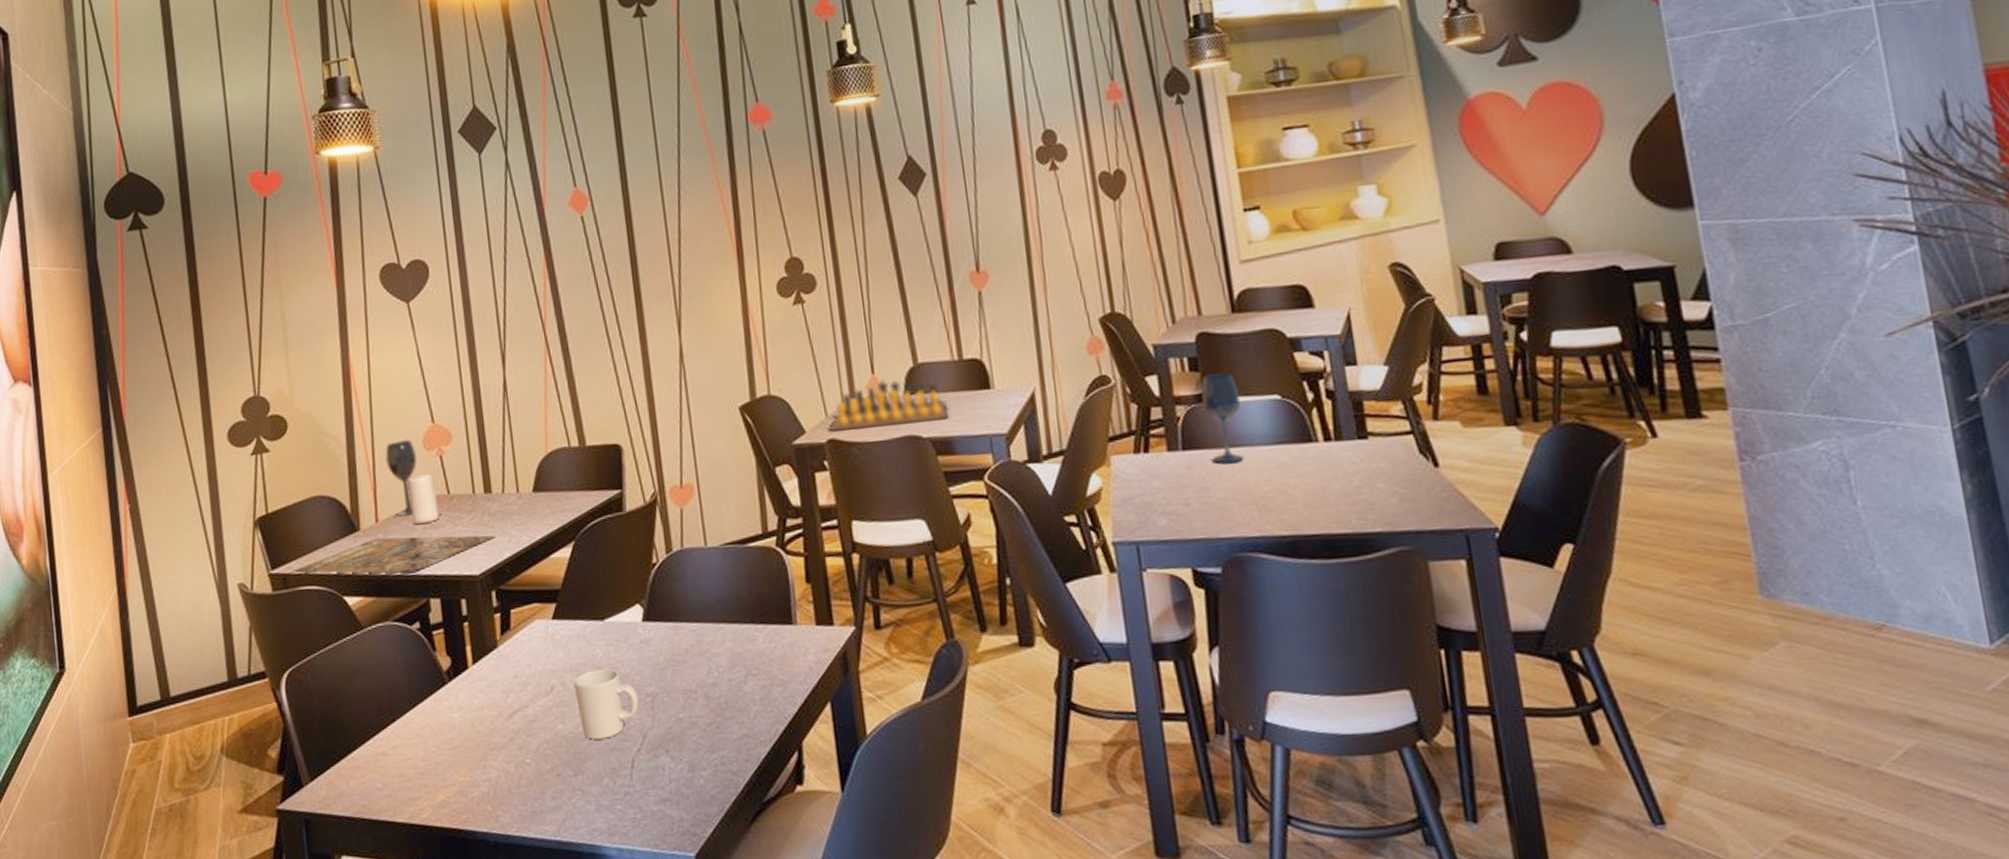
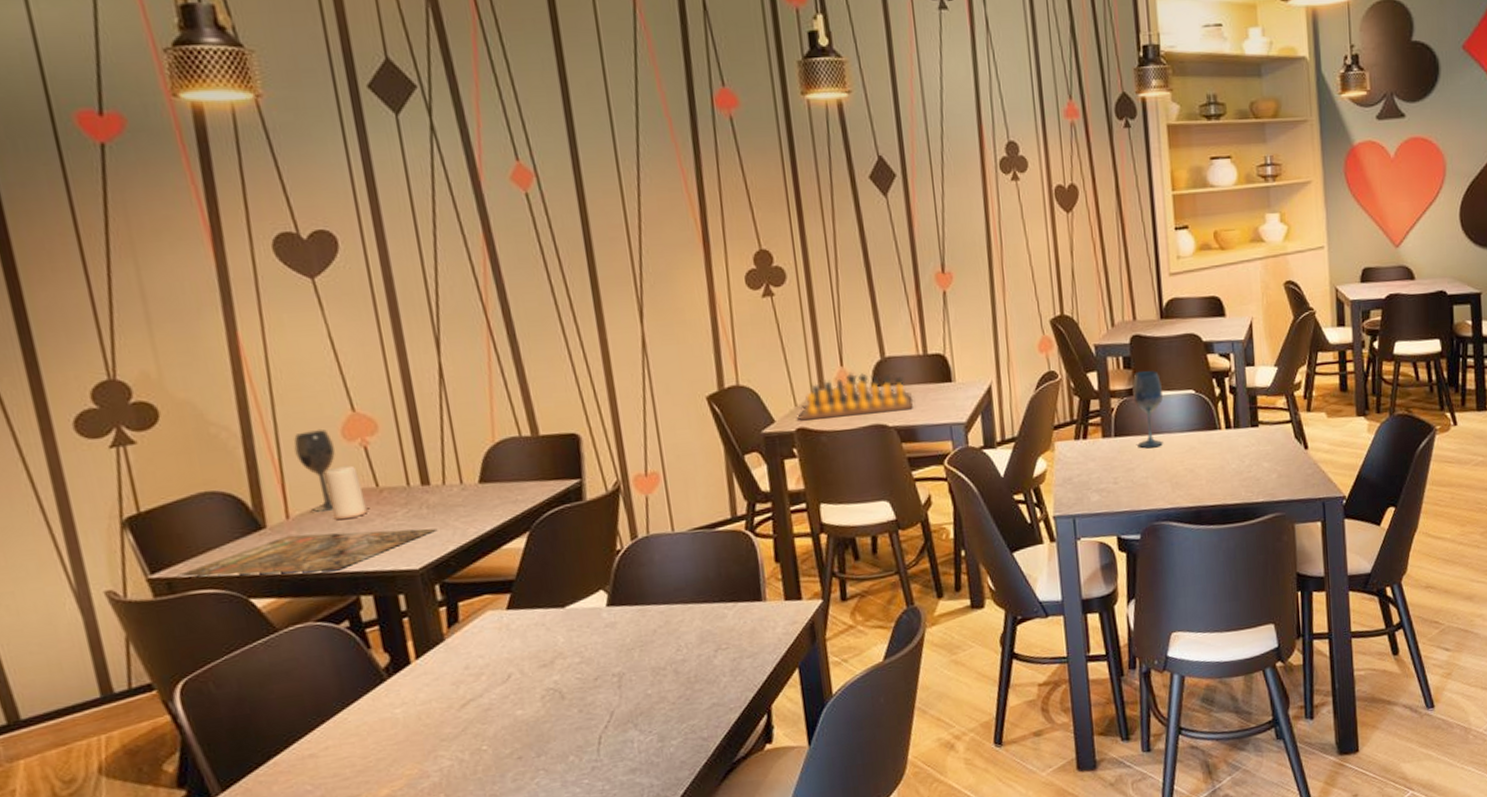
mug: present [573,669,639,740] -> none [532,653,605,722]

